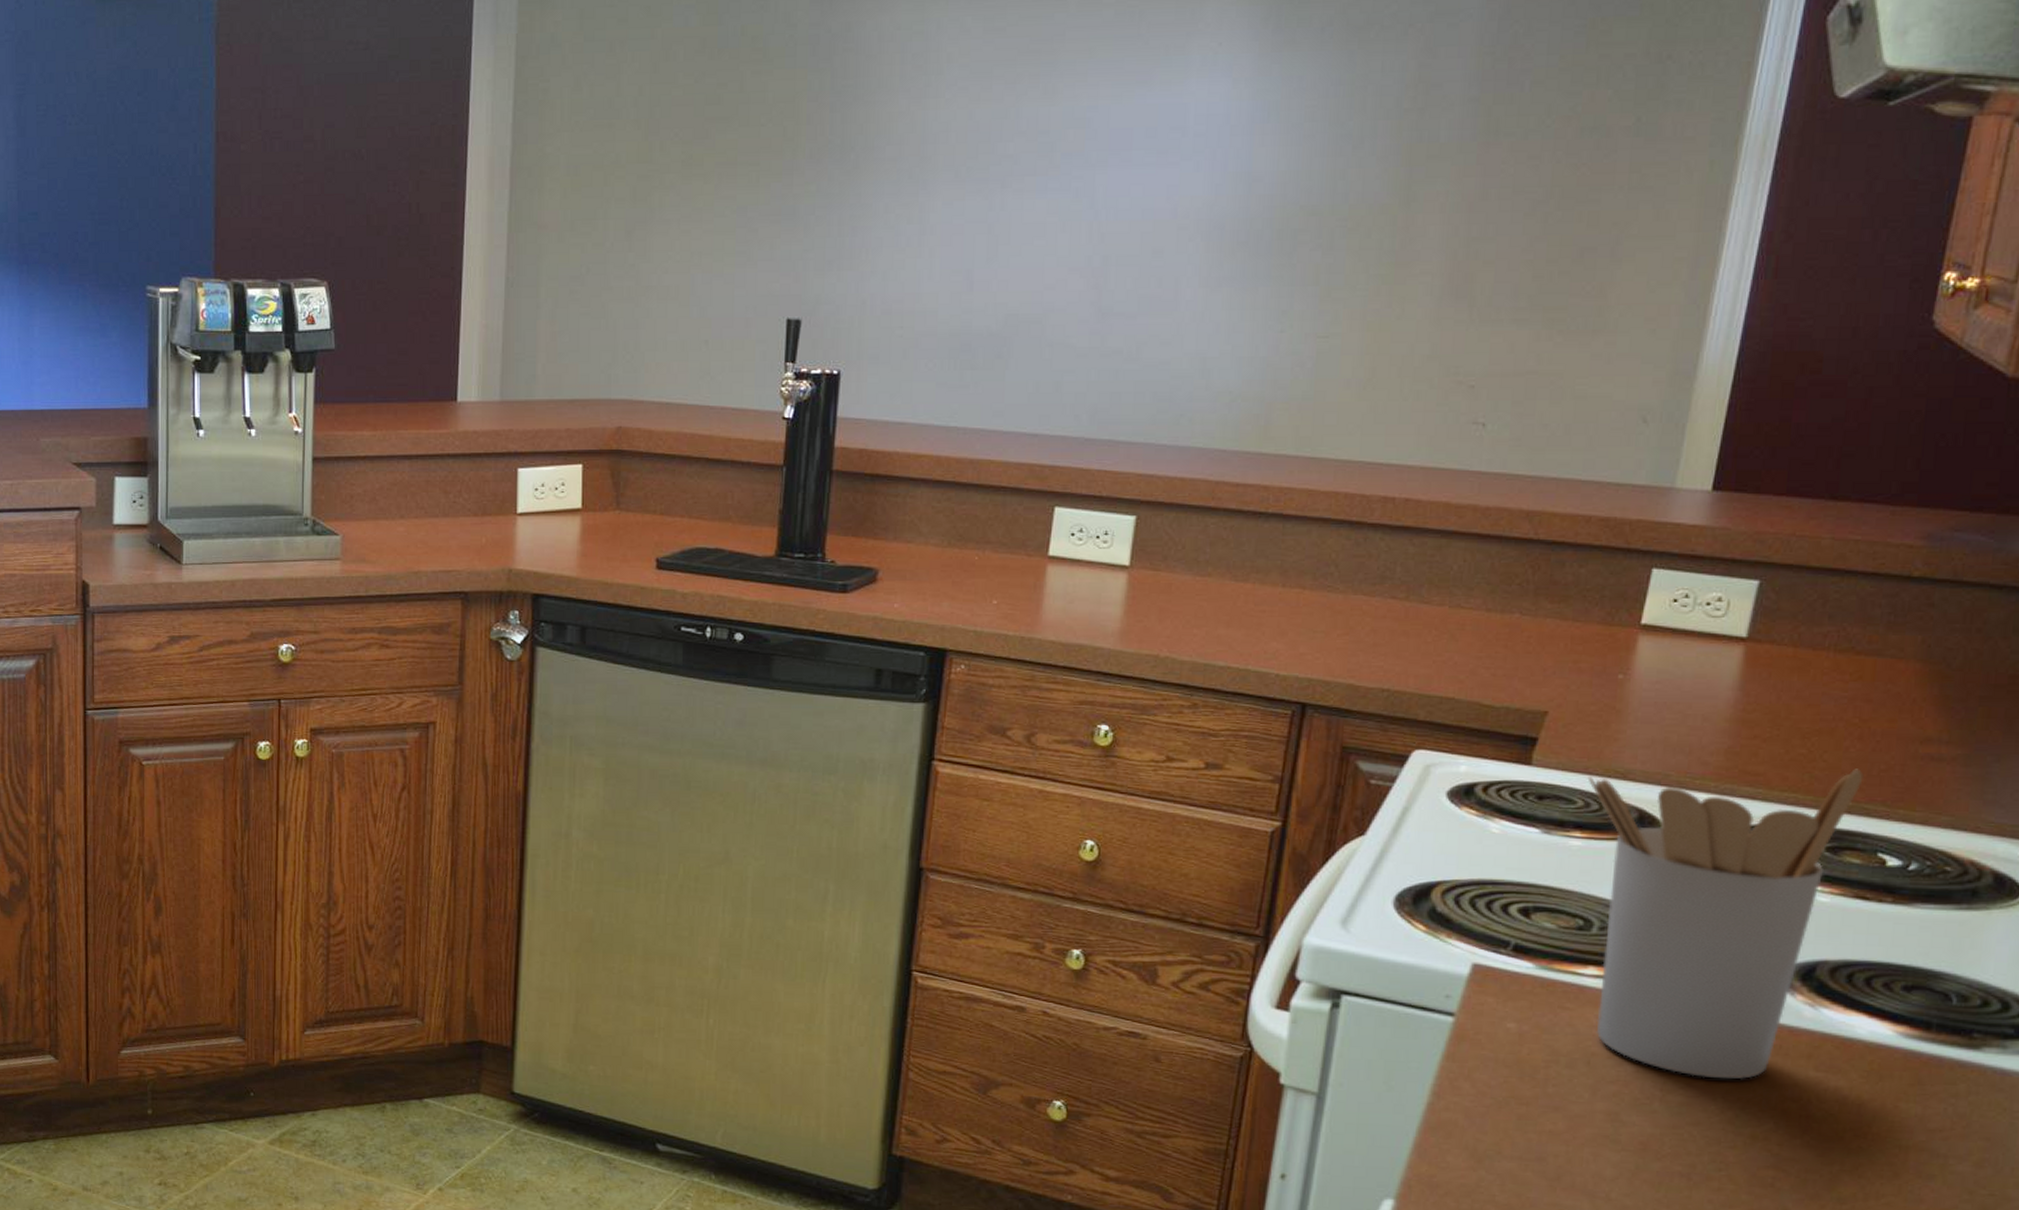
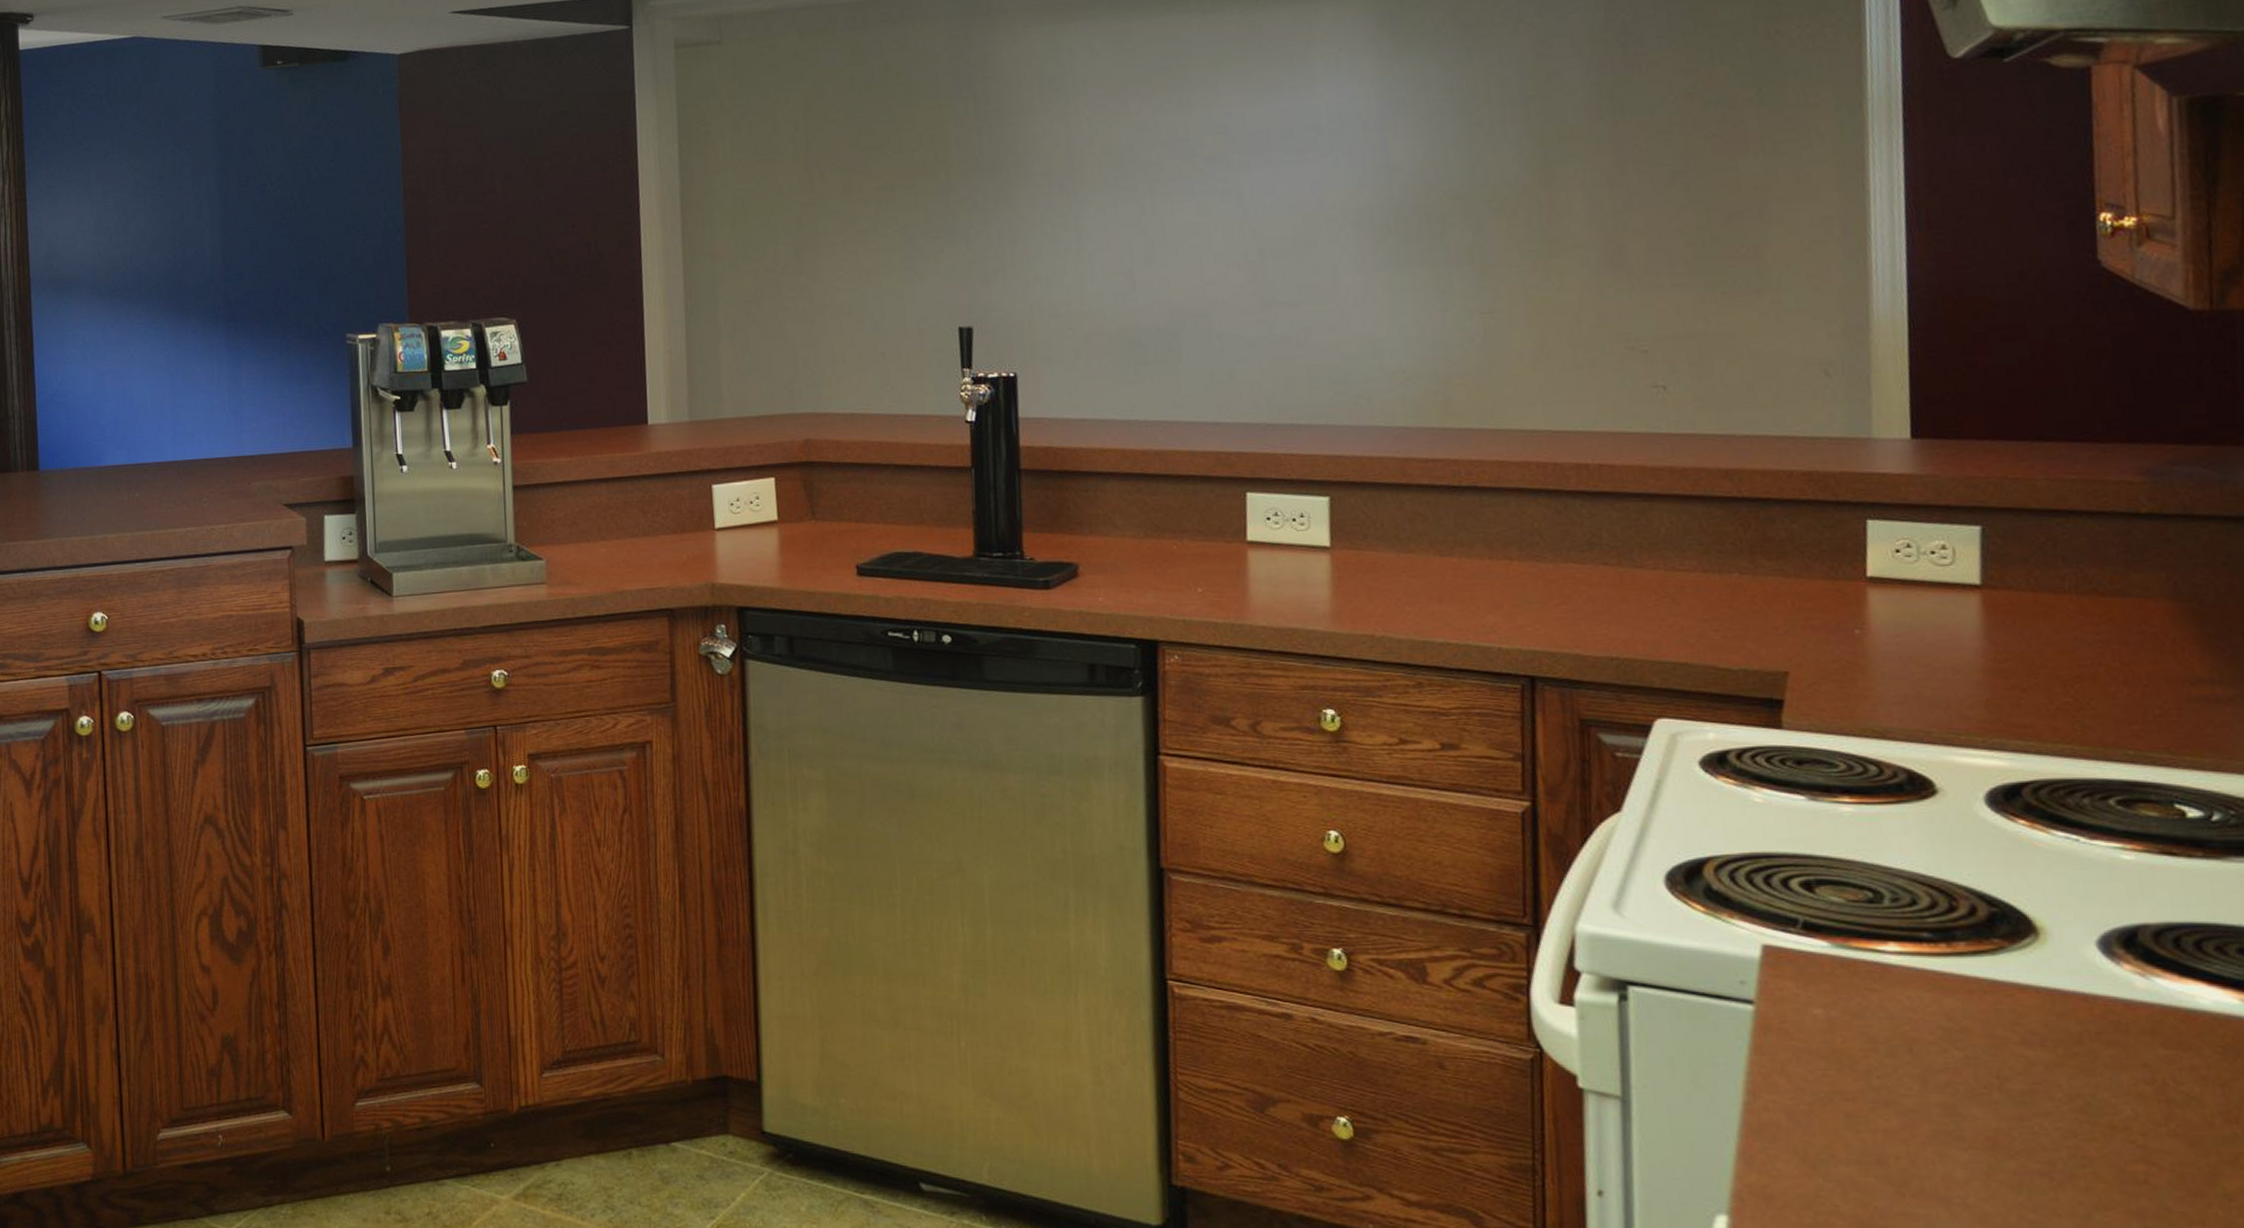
utensil holder: present [1587,769,1864,1080] -> none [1844,715,2140,1062]

